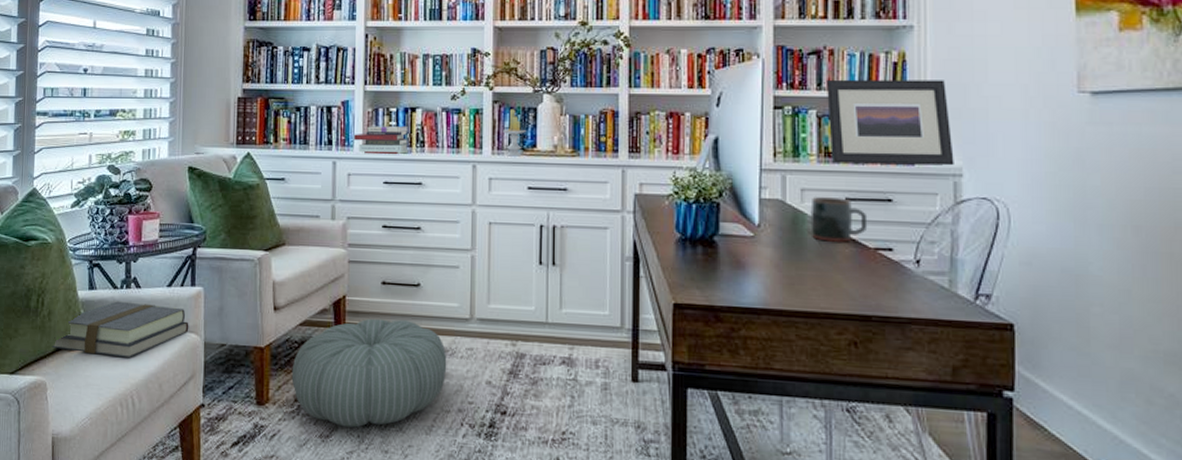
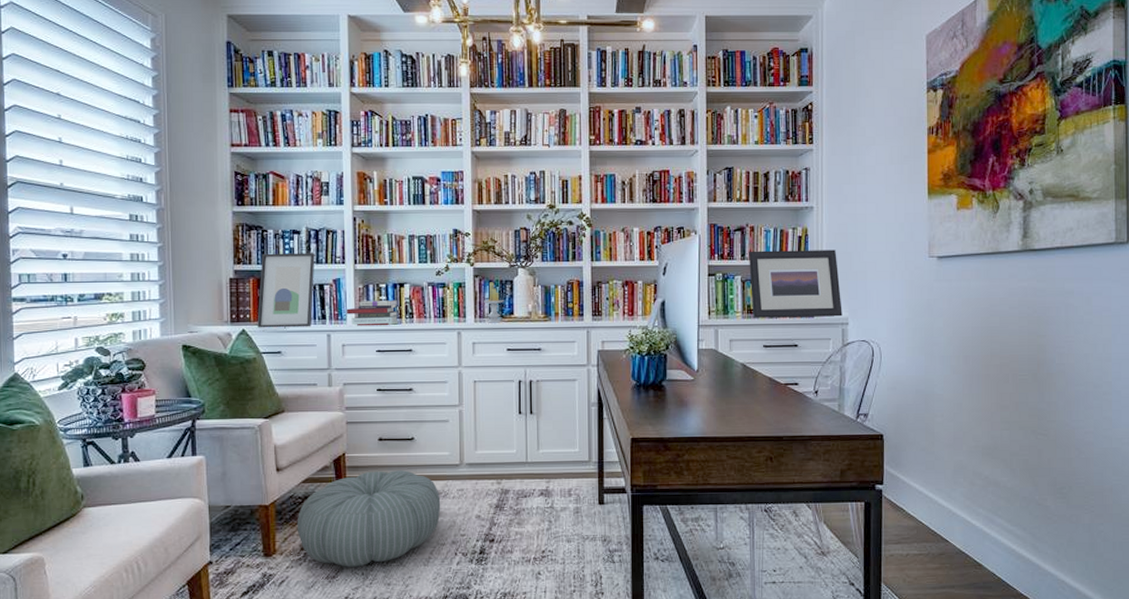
book: present [51,301,189,359] -> none [47,475,192,527]
picture frame: none [262,71,326,154] -> present [257,253,316,329]
mug: present [810,196,868,243] -> none [737,345,780,382]

